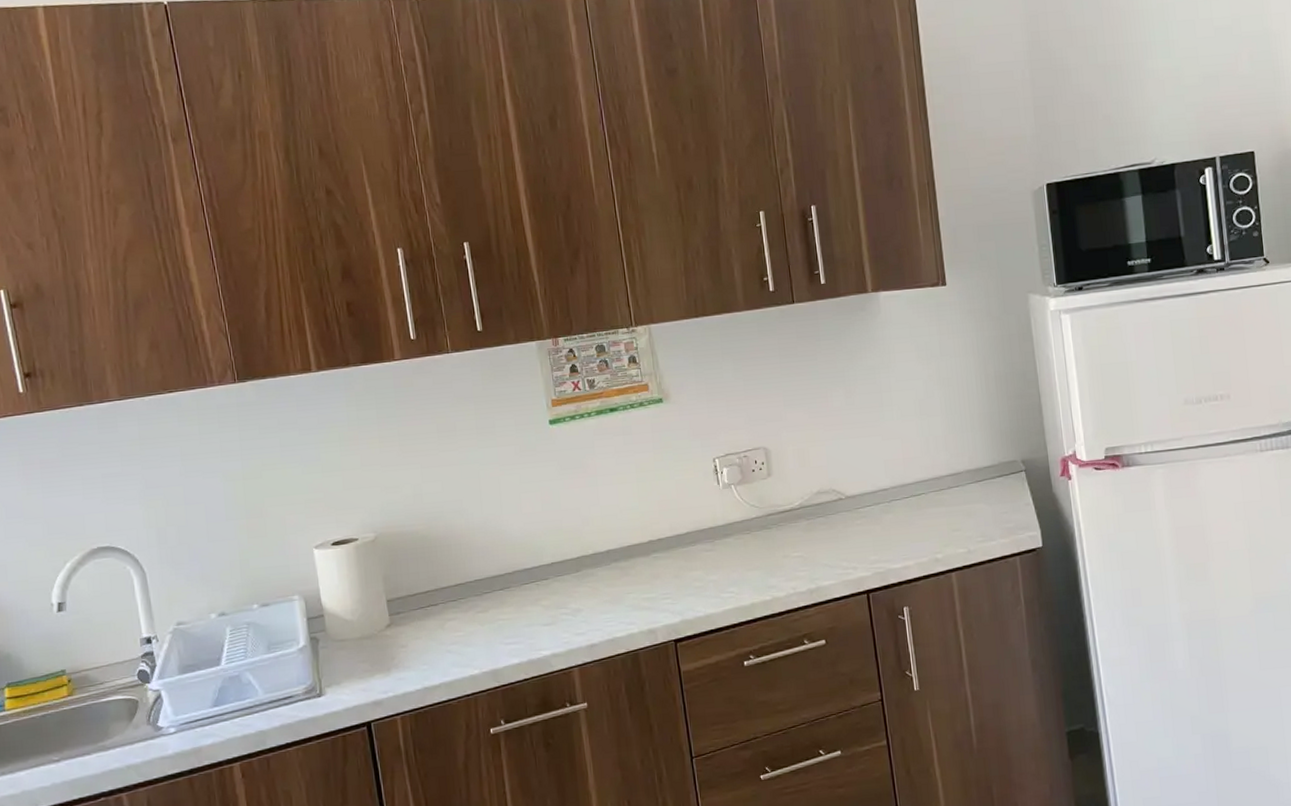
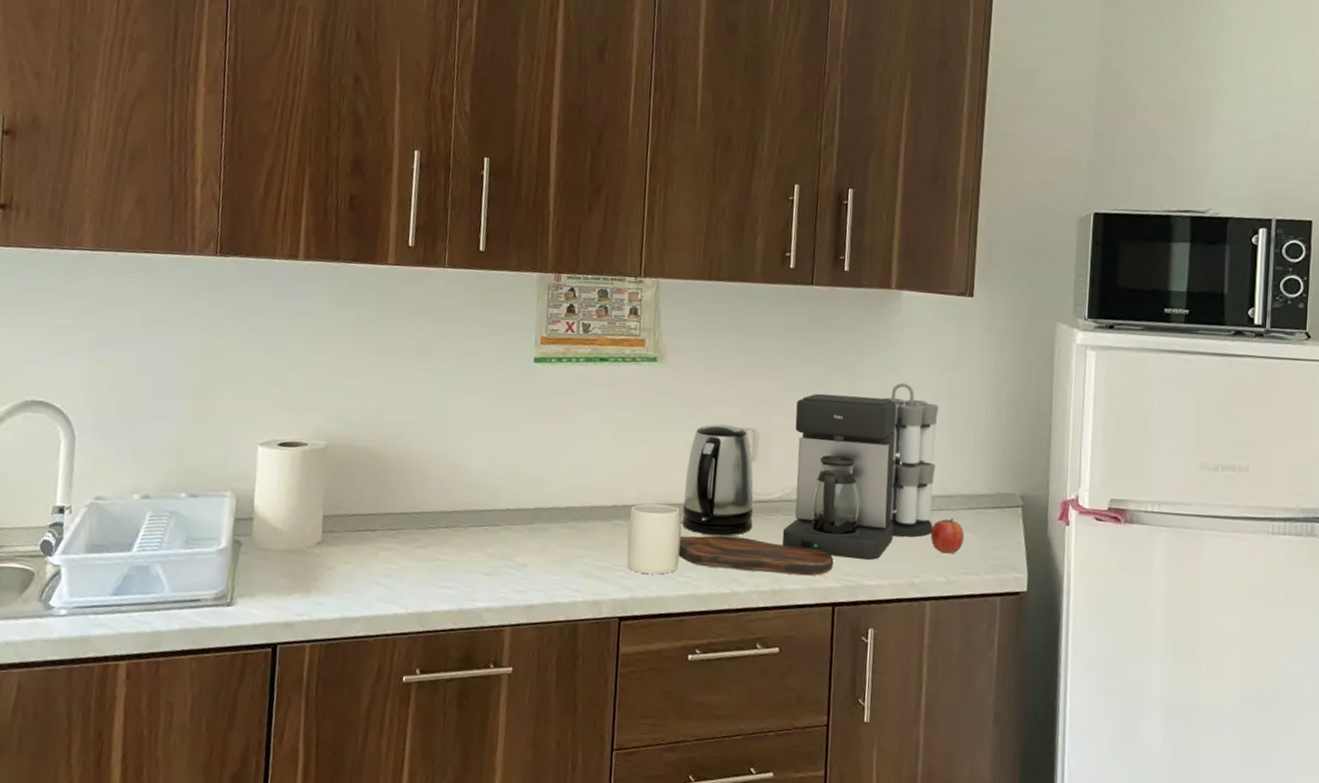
mug: none [665,531,720,597] -> present [627,503,682,575]
kettle: none [709,447,780,551] -> present [681,424,754,536]
cutting board: none [716,544,861,581] -> present [678,535,834,576]
coffee maker: none [799,395,911,549] -> present [782,393,896,561]
spice rack: none [879,377,946,520] -> present [883,382,939,537]
fruit: none [945,493,977,527] -> present [931,518,965,554]

